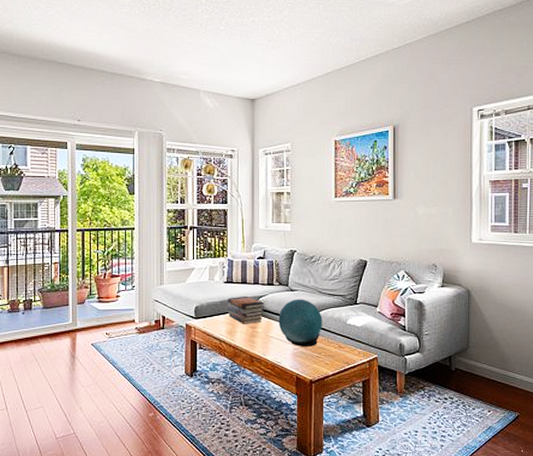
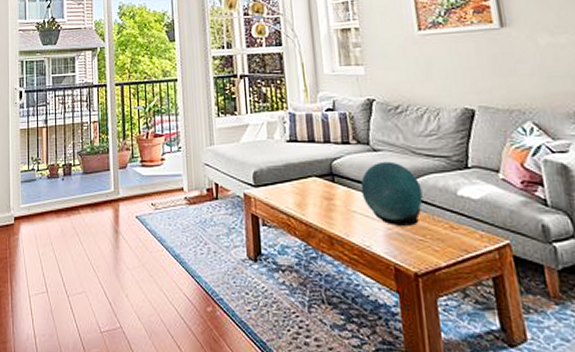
book stack: present [227,295,265,324] -> none [292,157,342,194]

